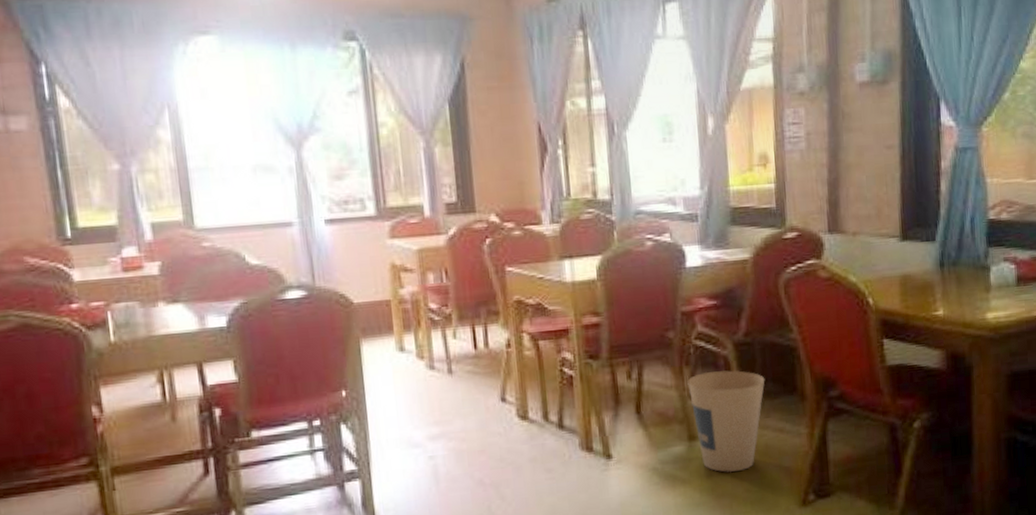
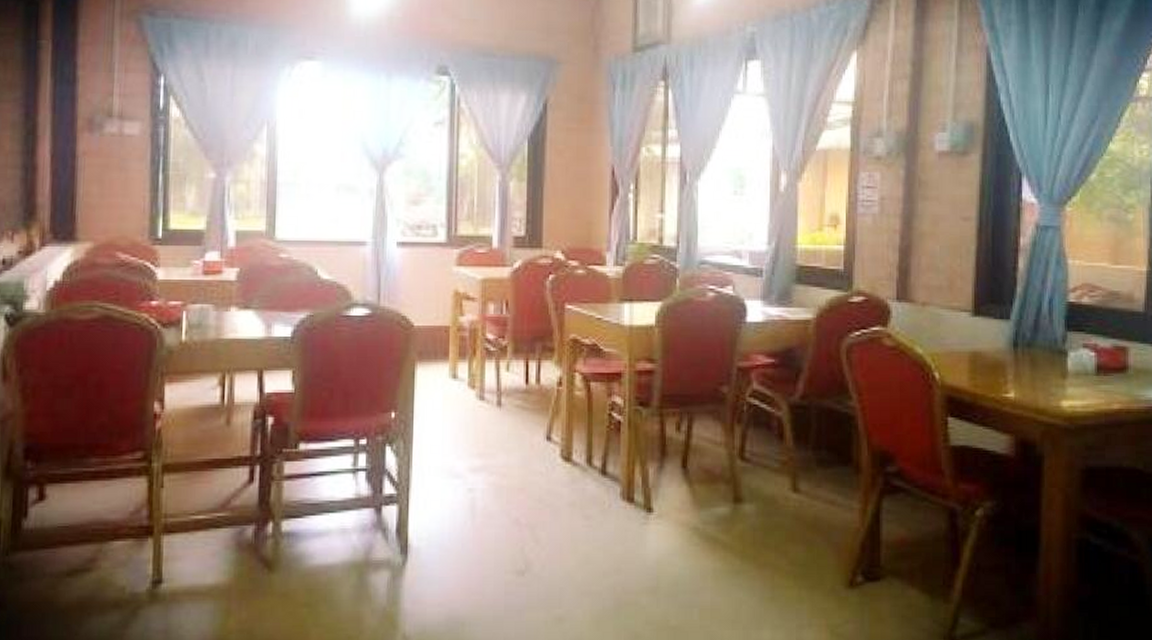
trash can: present [687,370,765,473] -> none [738,433,819,542]

